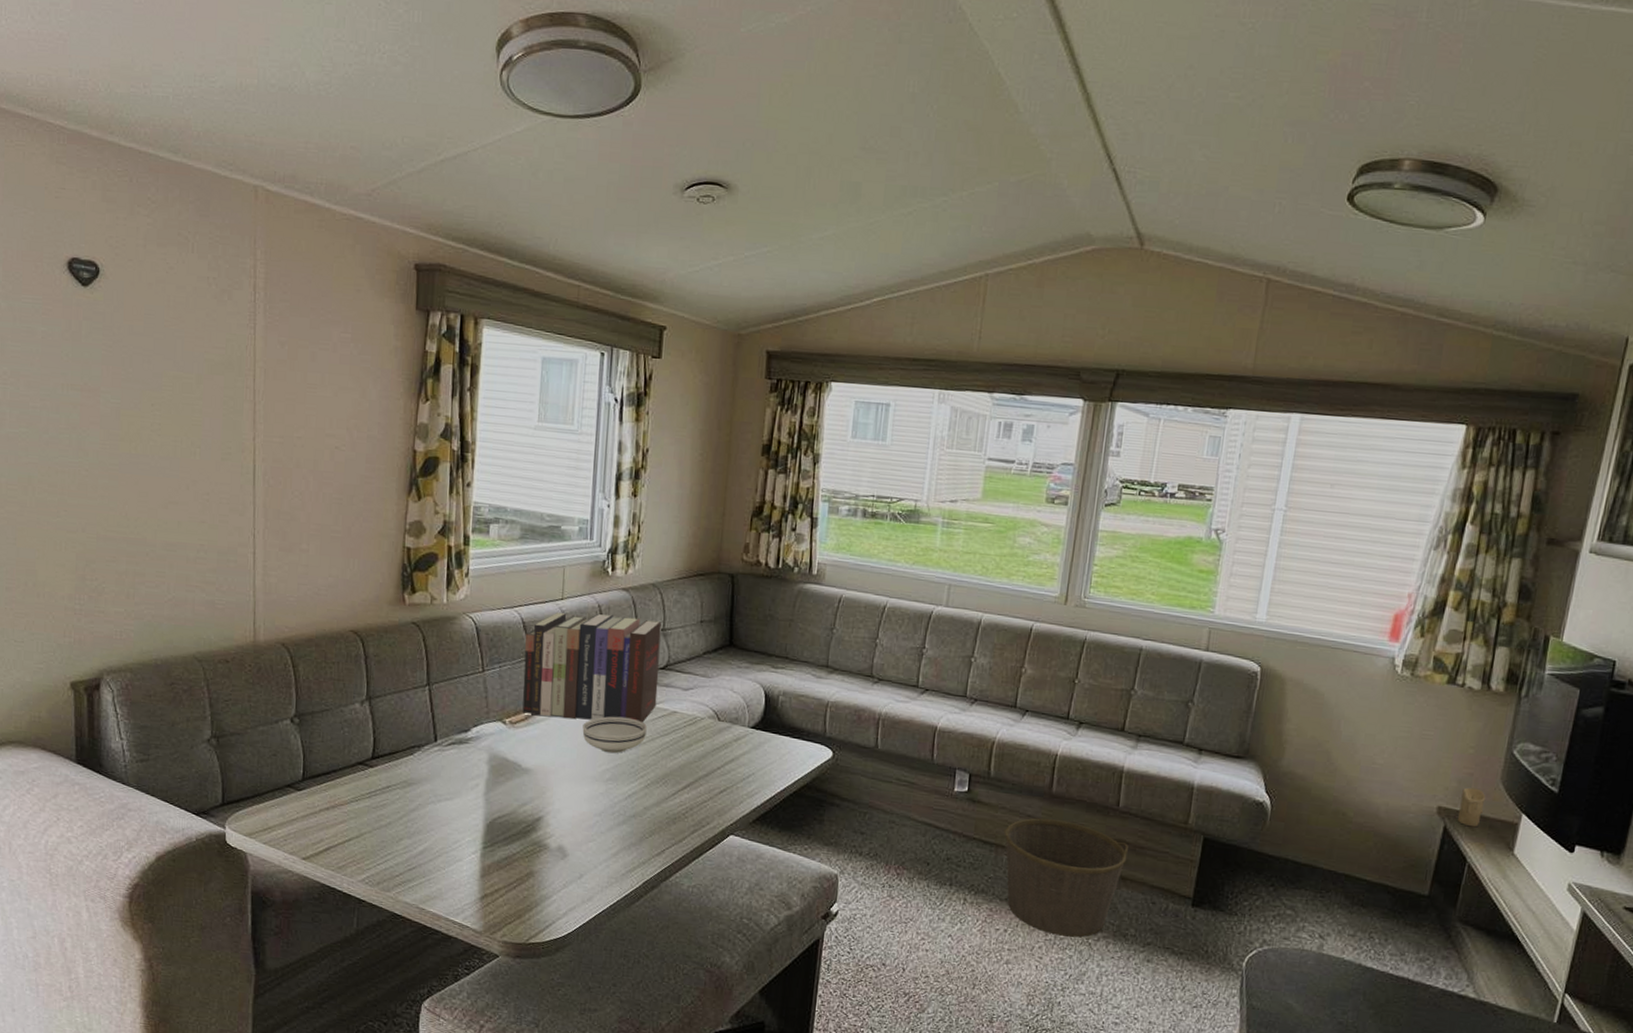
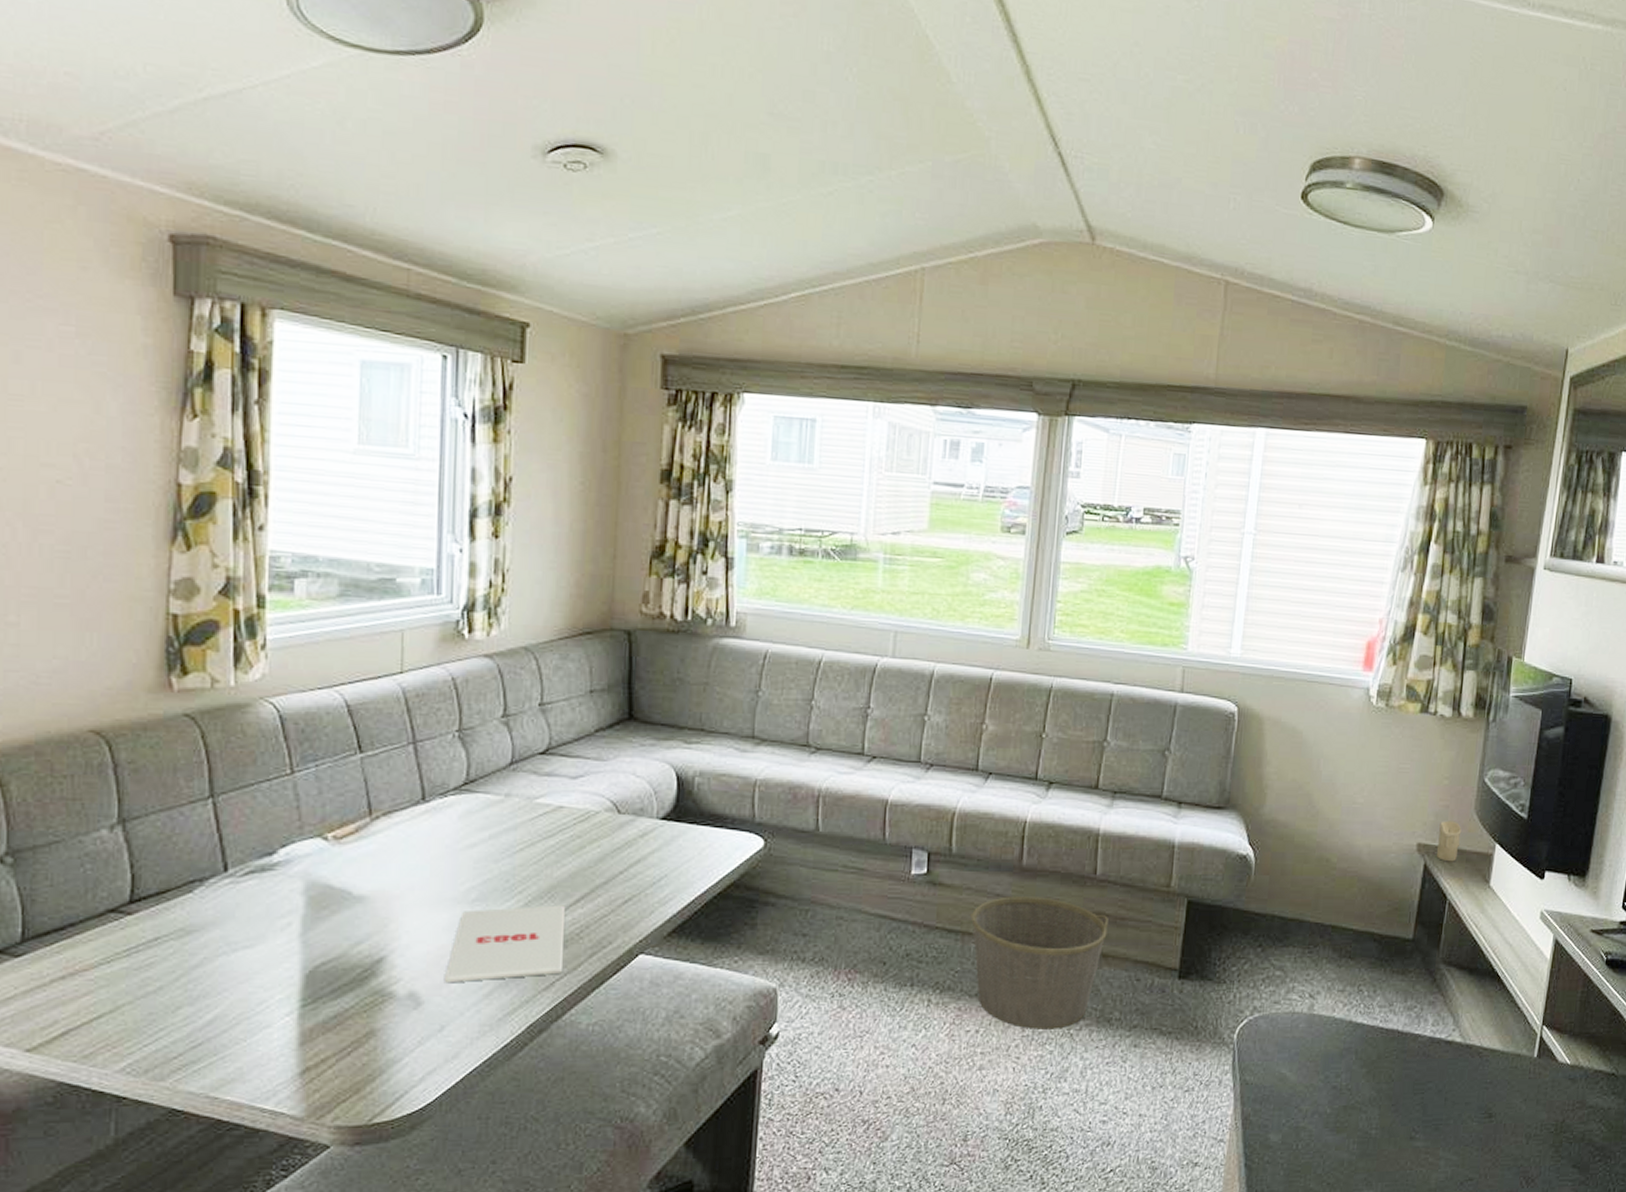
books: present [522,613,662,723] -> none [350,688,539,827]
bowl: present [582,716,647,754] -> none [436,818,524,866]
magazine: none [583,787,676,844] -> present [444,905,566,984]

